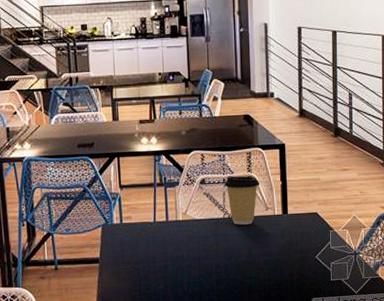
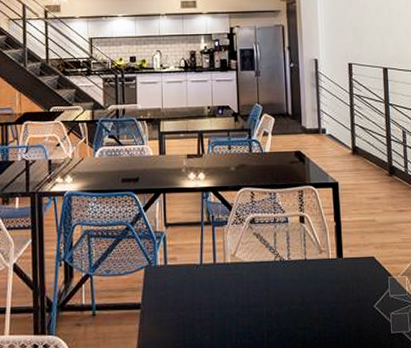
coffee cup: present [224,175,260,225] -> none [275,215,313,269]

